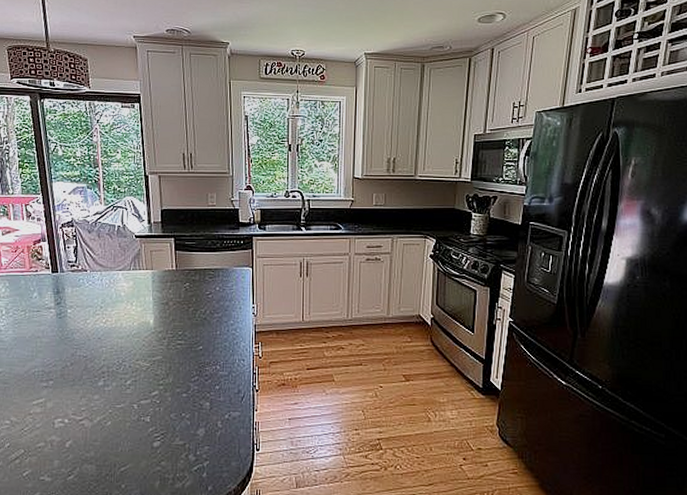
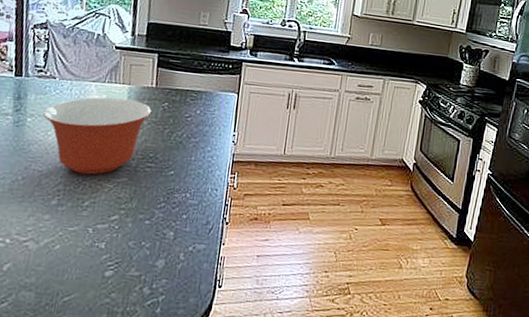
mixing bowl: none [81,284,175,356] -> present [43,97,152,175]

